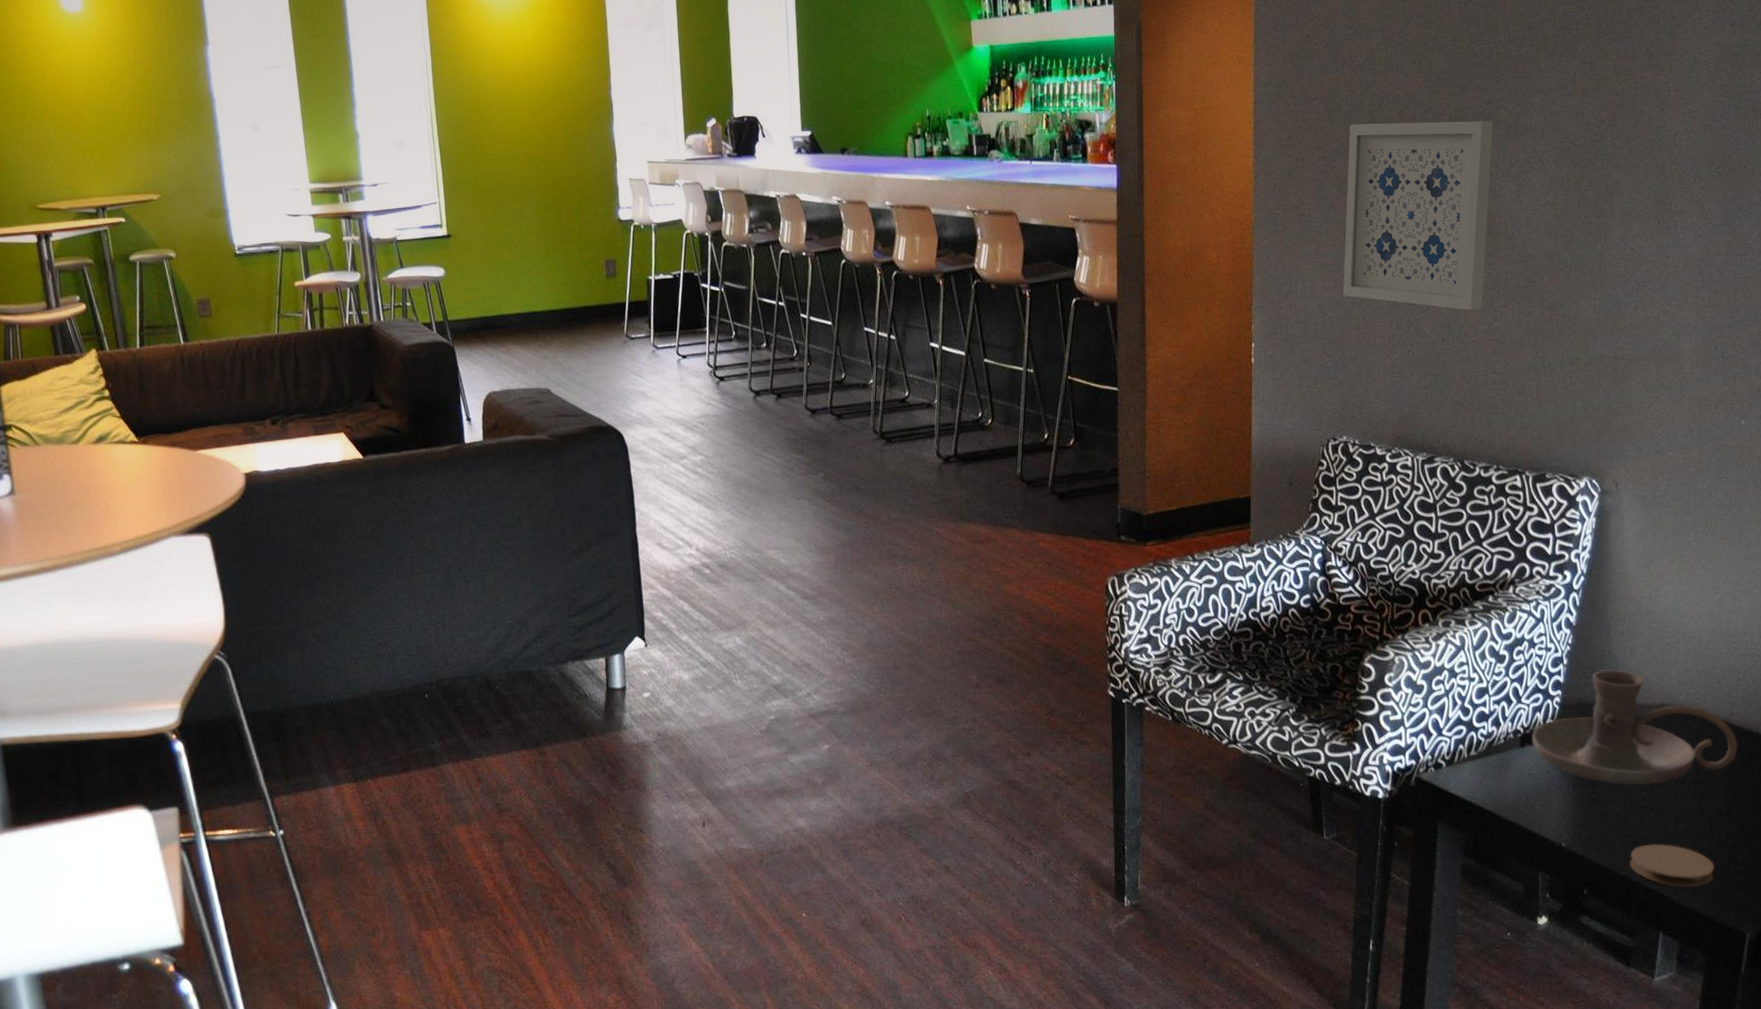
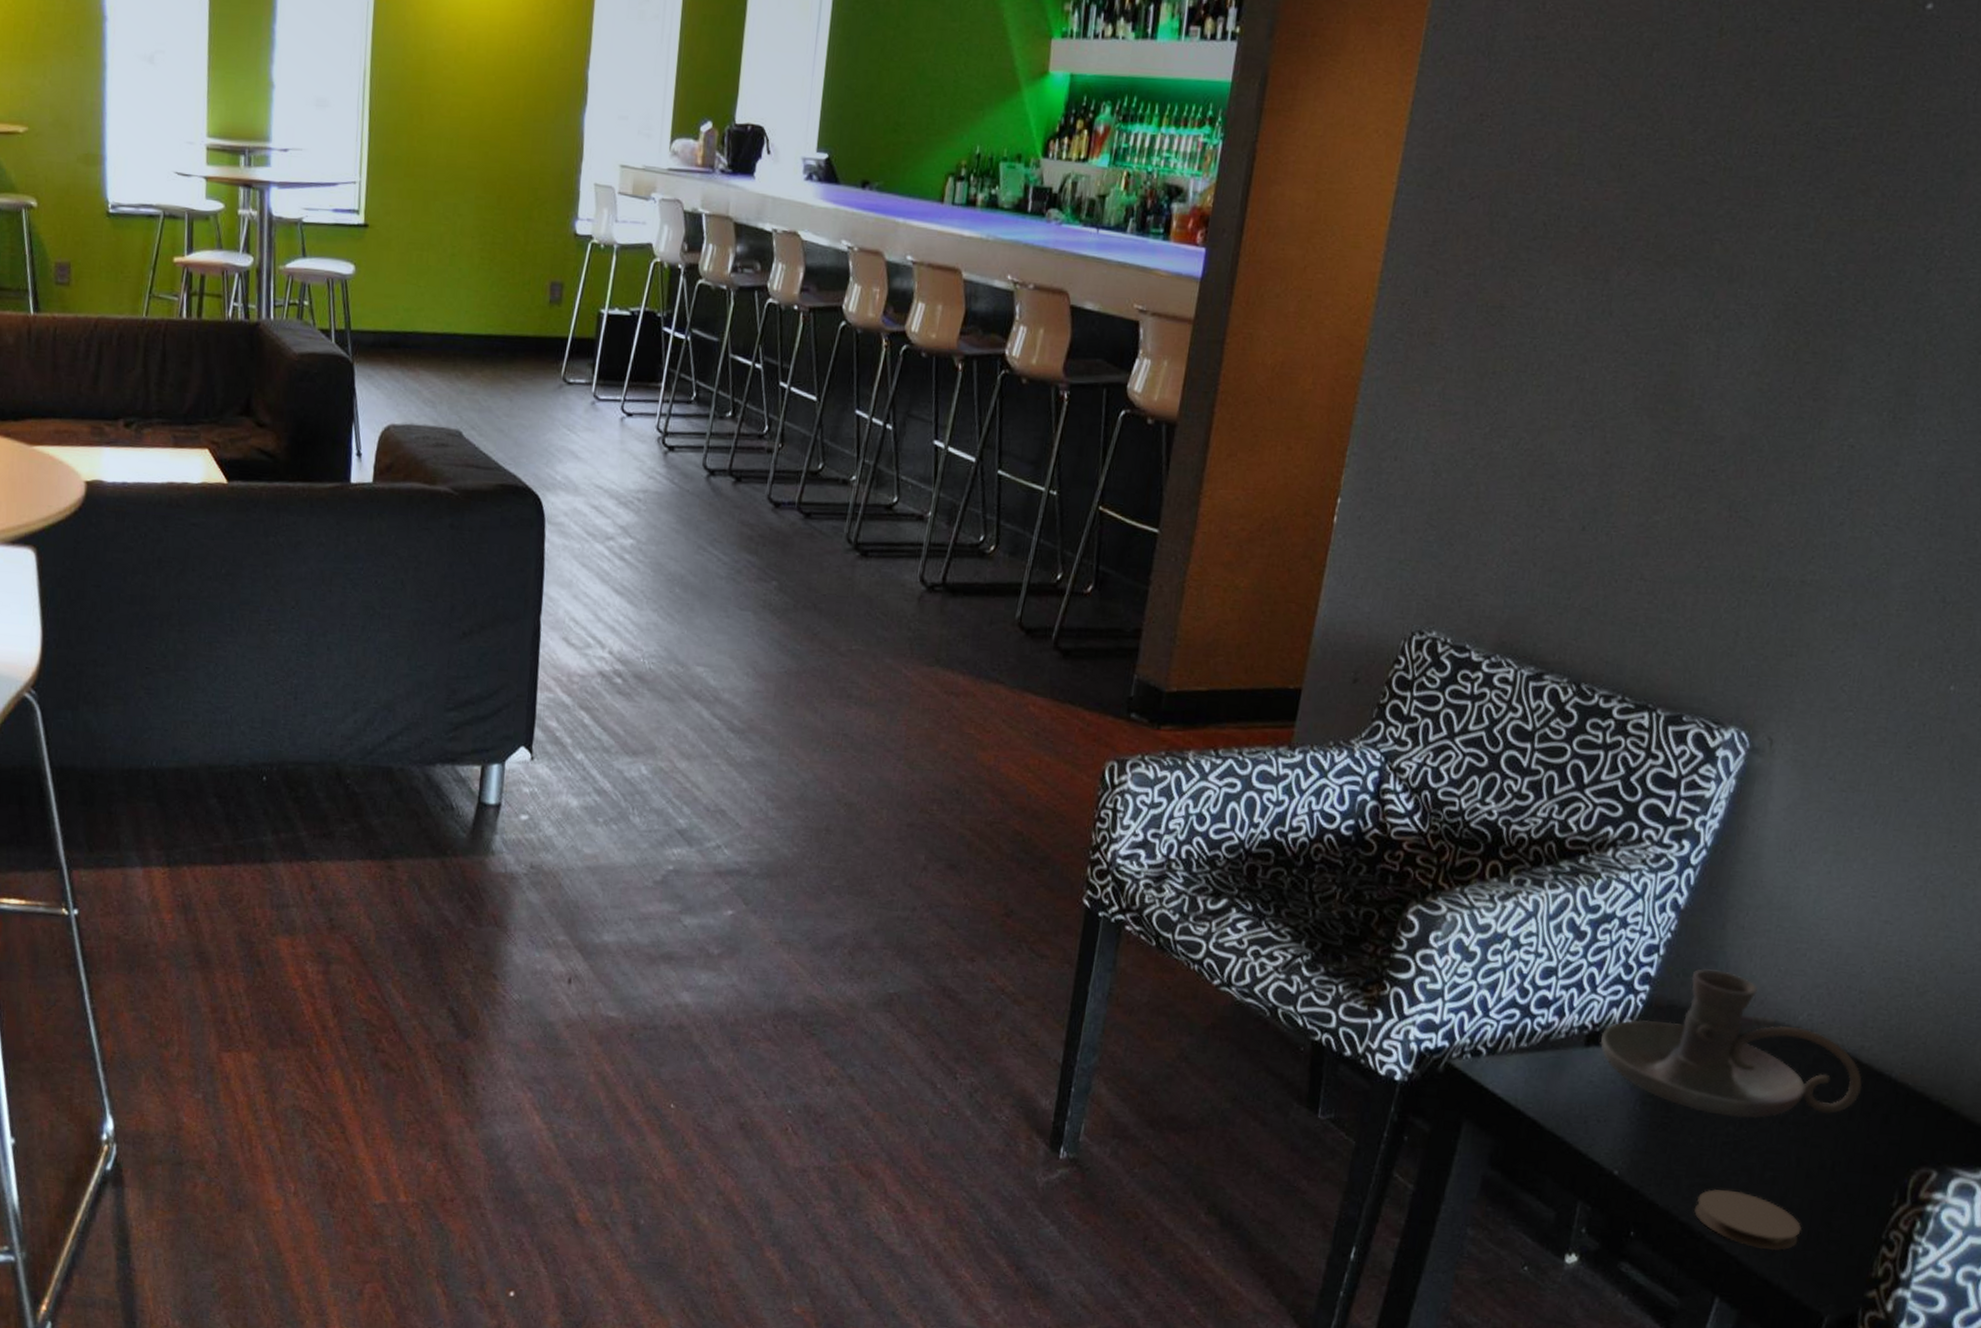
wall art: present [1343,121,1494,311] -> none [1465,236,1703,497]

